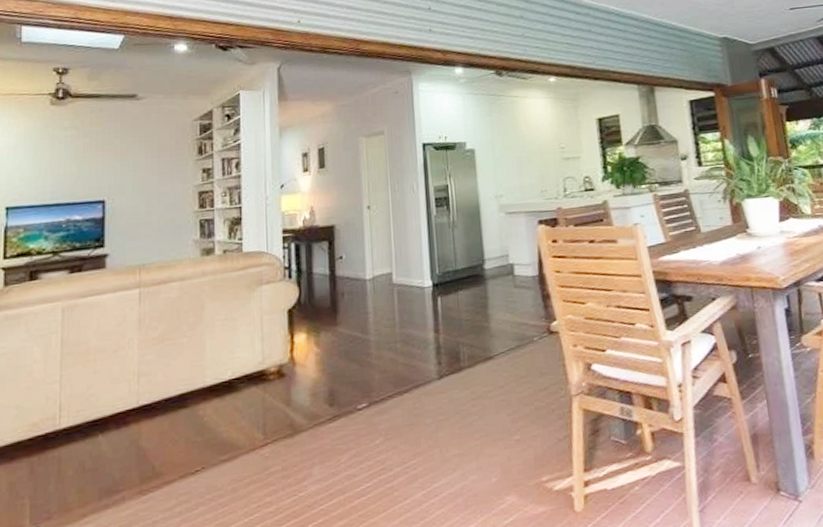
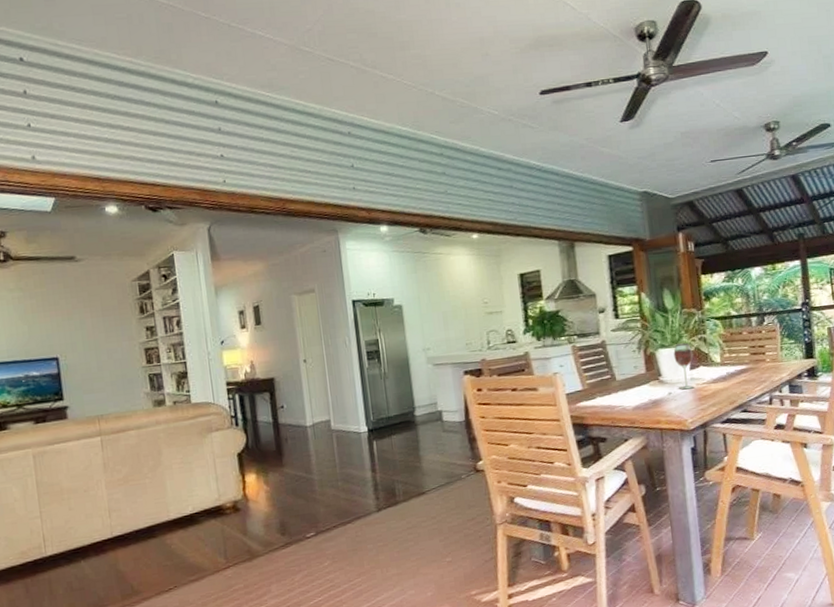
wineglass: none [761,192,785,244] -> present [673,342,695,390]

